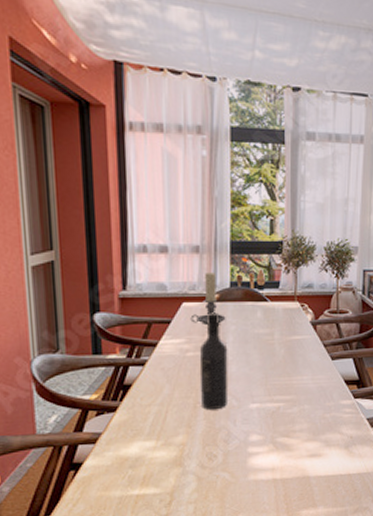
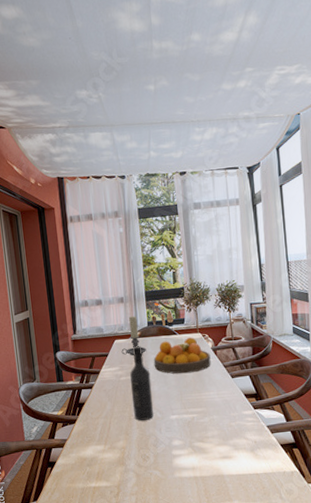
fruit bowl: none [234,307,308,352] -> present [153,337,211,374]

